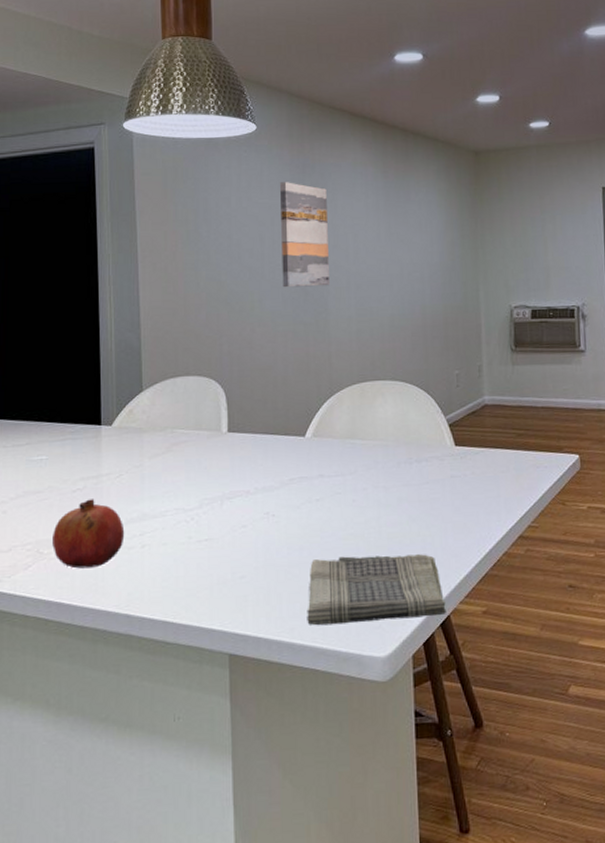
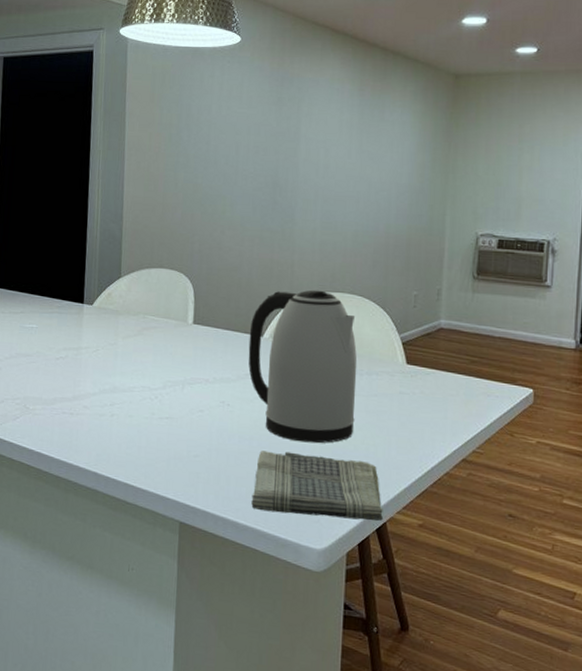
fruit: present [52,499,125,569] -> none [37,367,98,428]
wall art: present [280,182,329,288] -> none [253,94,303,197]
kettle: none [290,380,408,544] -> present [248,289,358,444]

